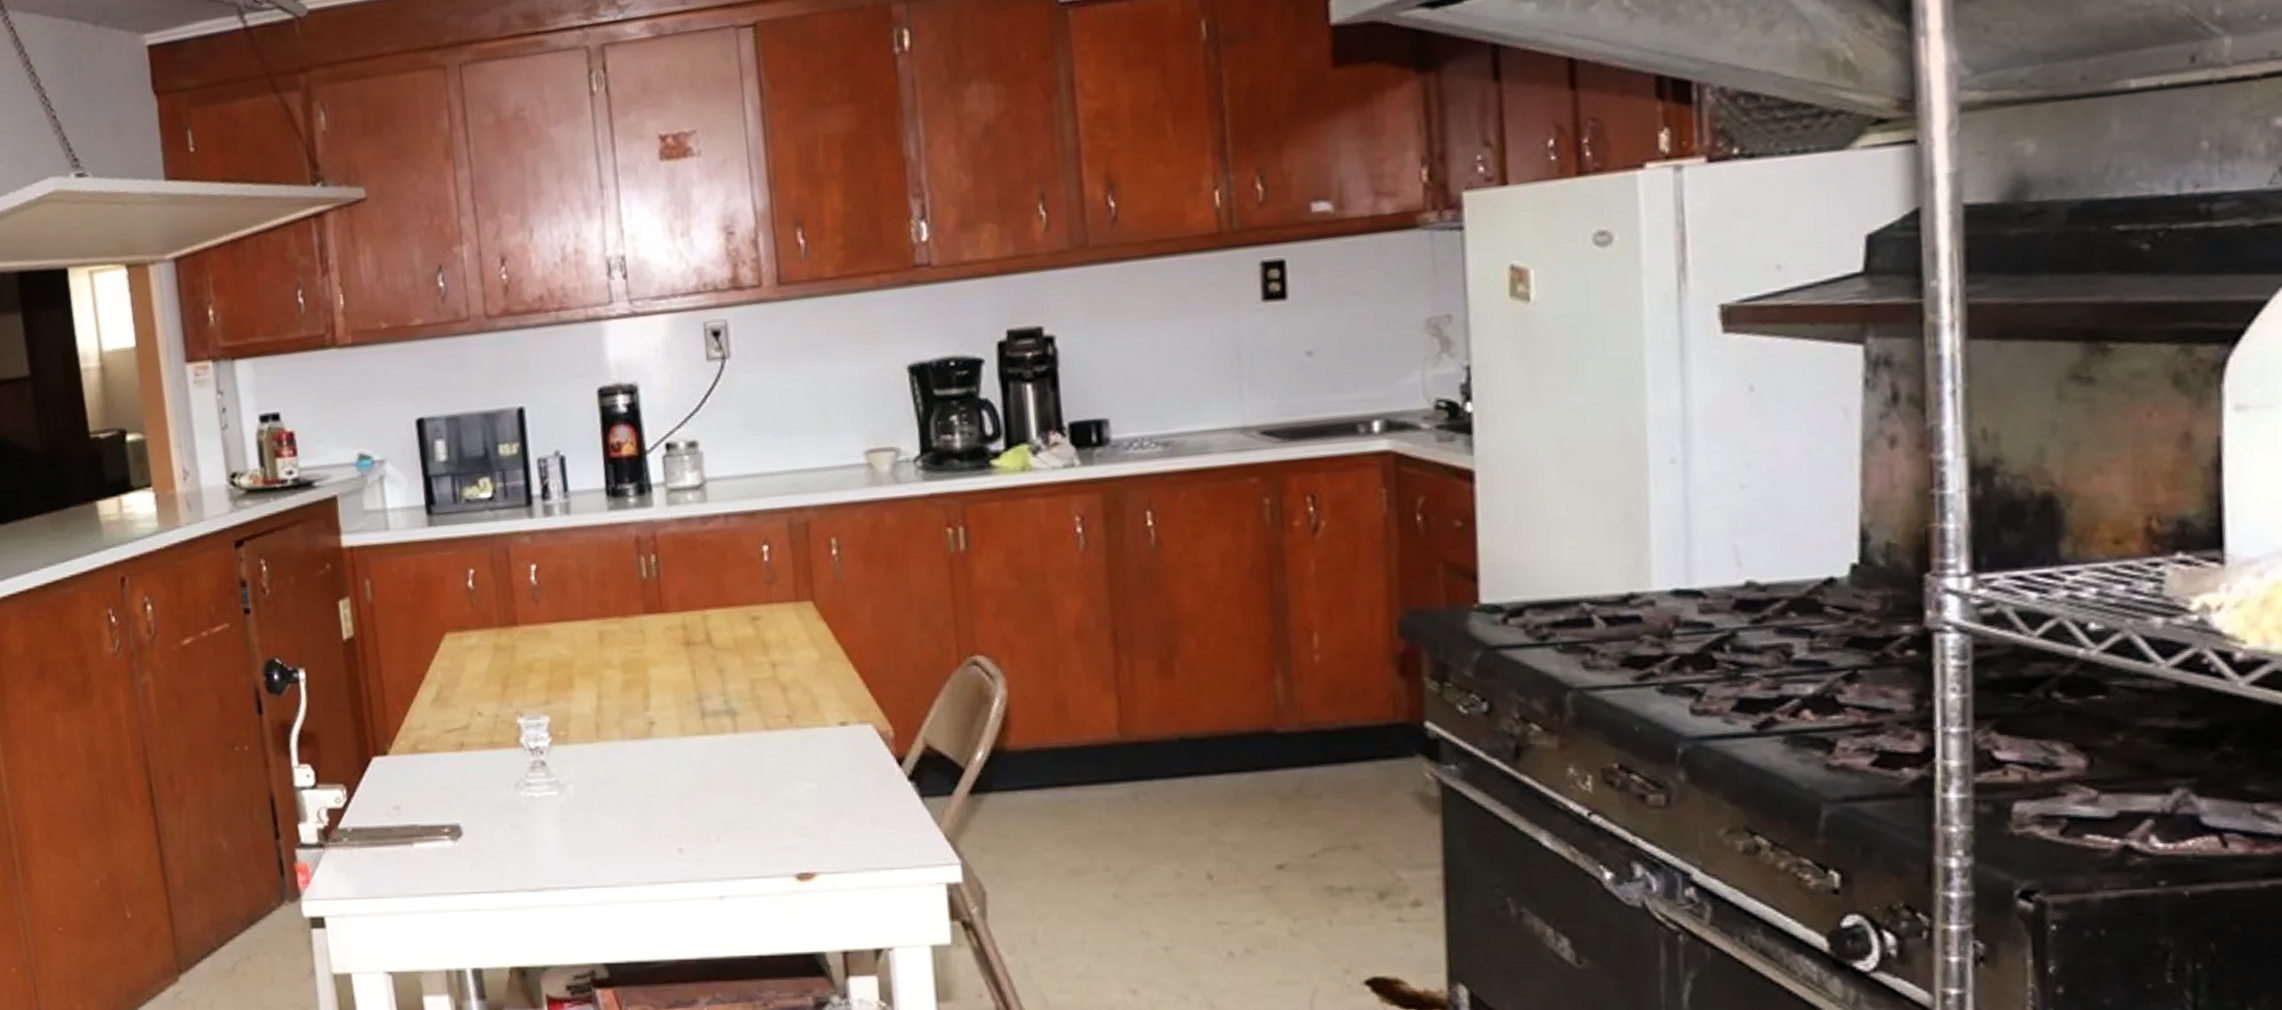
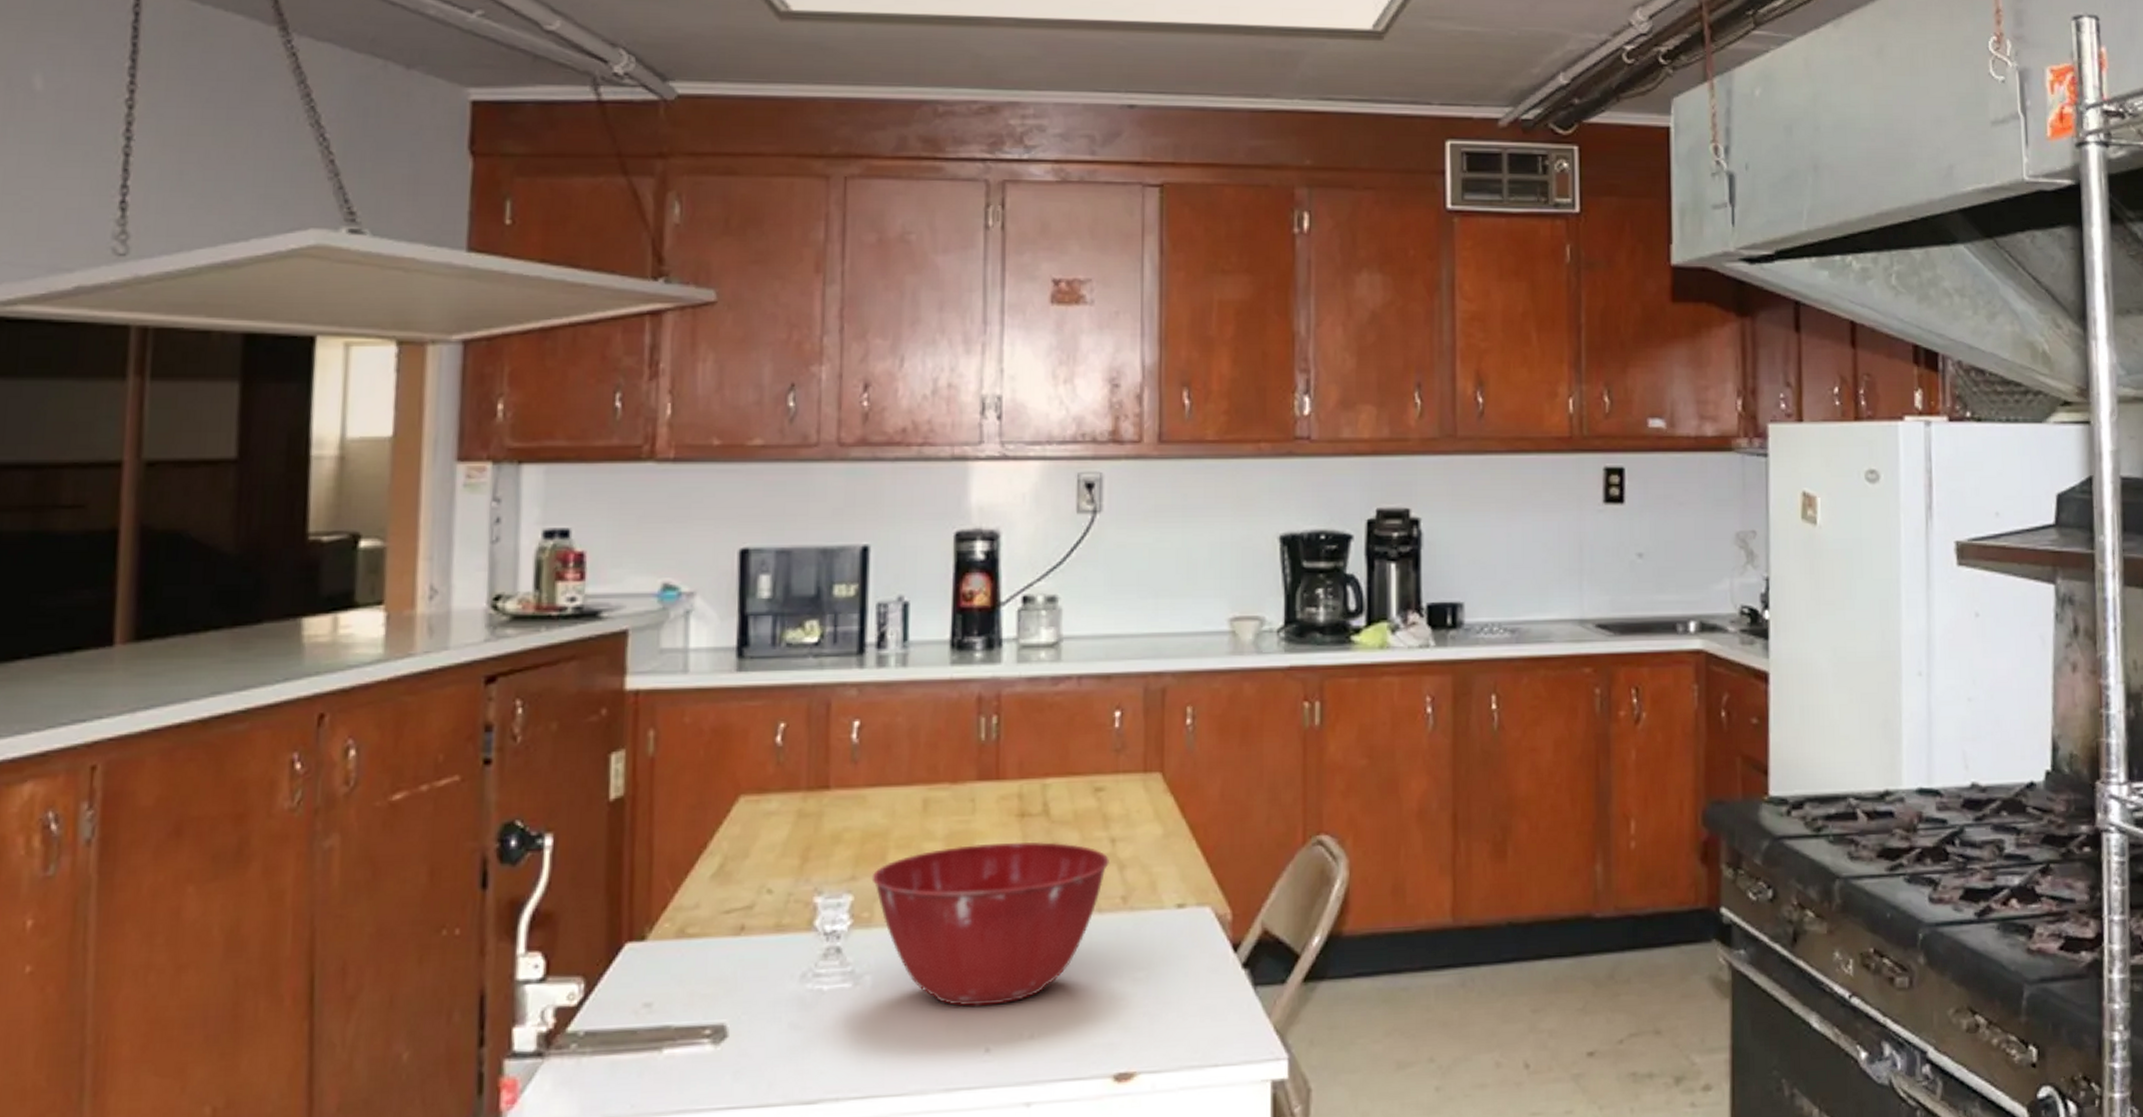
mixing bowl: none [563,667,773,812] -> present [871,842,1111,1007]

